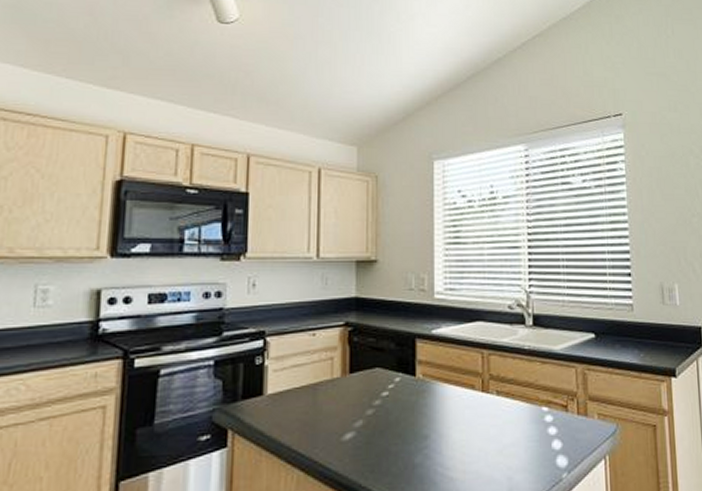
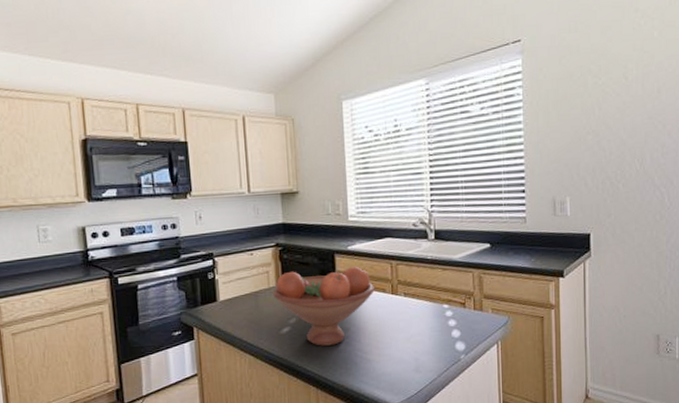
fruit bowl: none [336,354,462,459] -> present [273,266,375,346]

